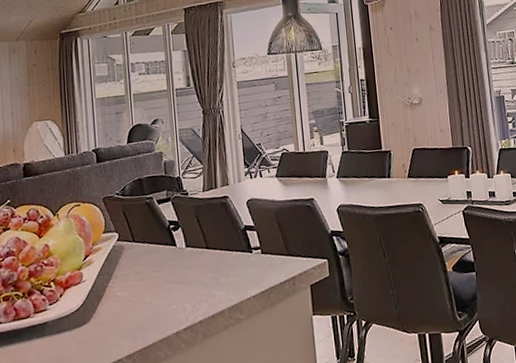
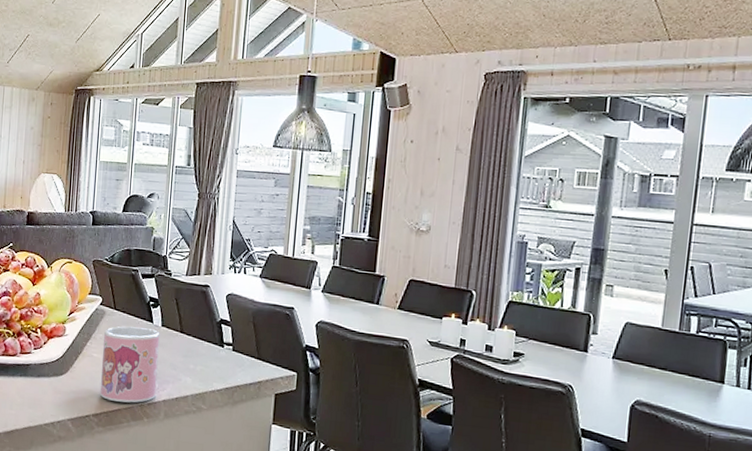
mug: none [125,252,191,337] -> present [100,326,160,403]

